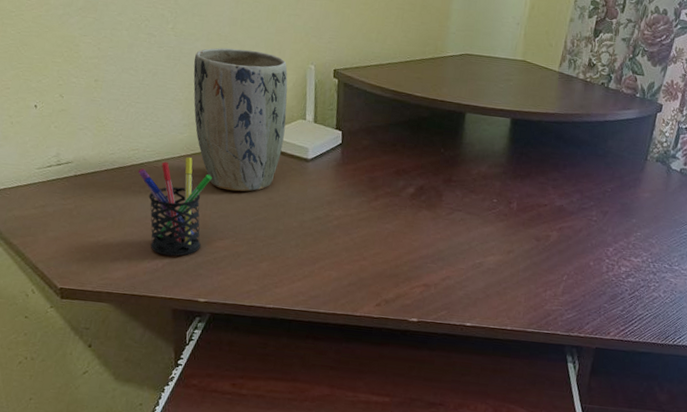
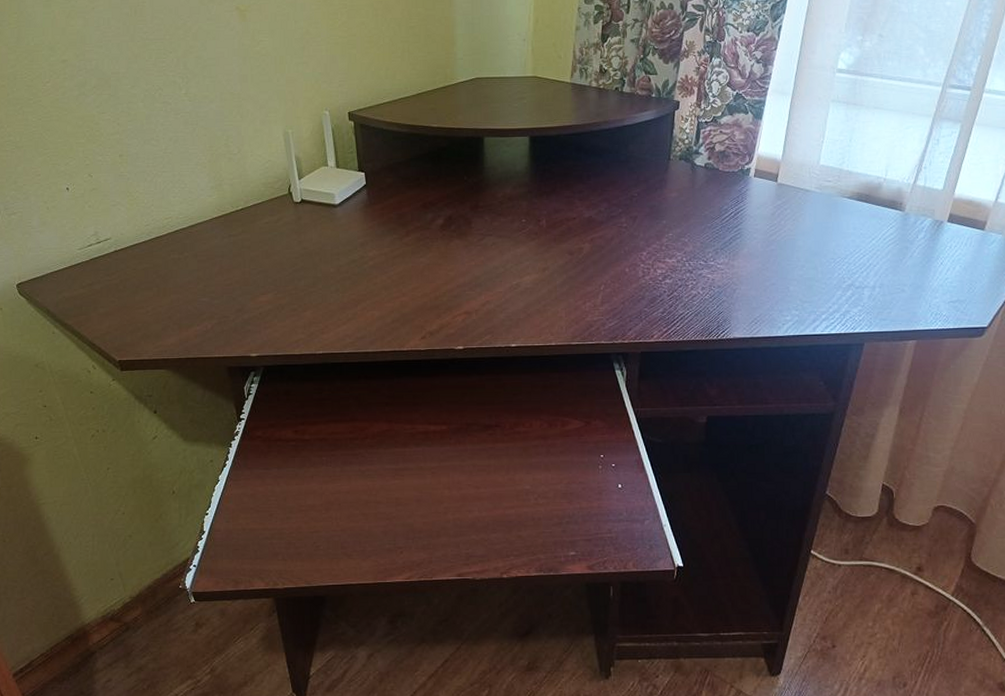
pen holder: present [138,157,212,257] -> none [174,219,246,317]
plant pot: present [193,47,288,192] -> none [211,104,309,246]

